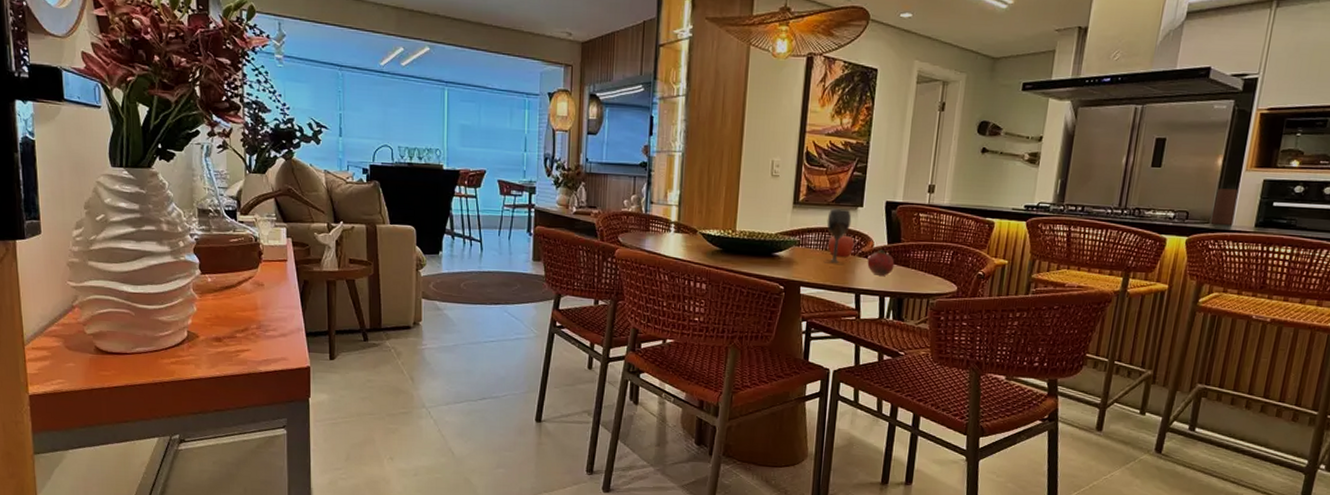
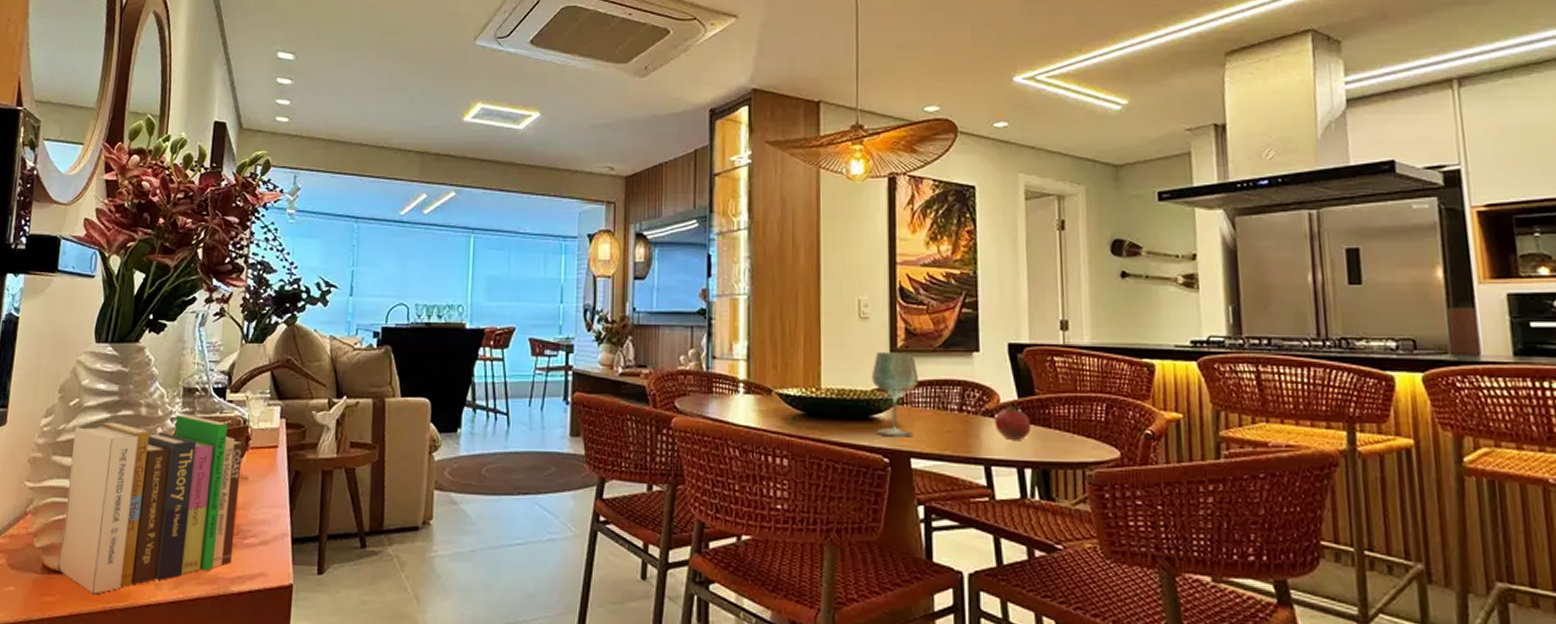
books: none [104,231,258,371] -> present [57,414,243,595]
wine glass: none [775,204,814,271] -> present [872,352,919,437]
wine glass: present [823,208,852,266] -> none [935,355,967,429]
fruit: present [828,235,855,258] -> none [941,388,975,418]

